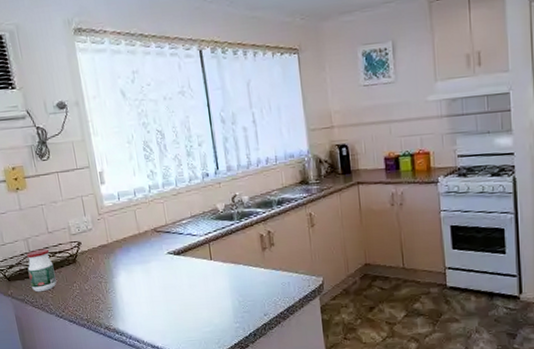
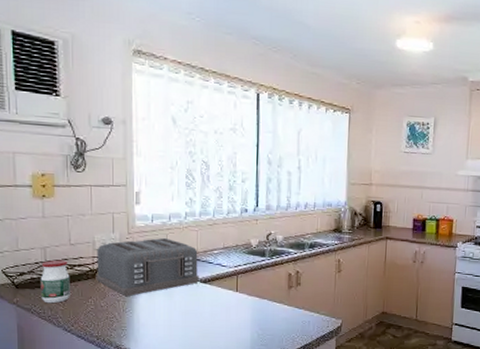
toaster: none [73,214,173,278] -> present [96,238,199,297]

